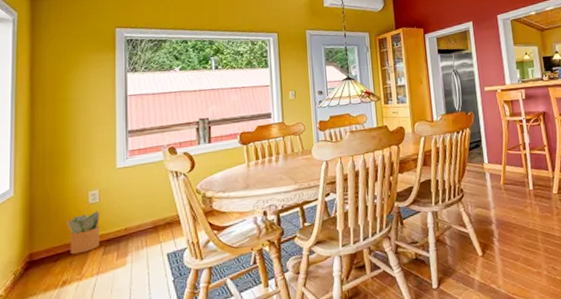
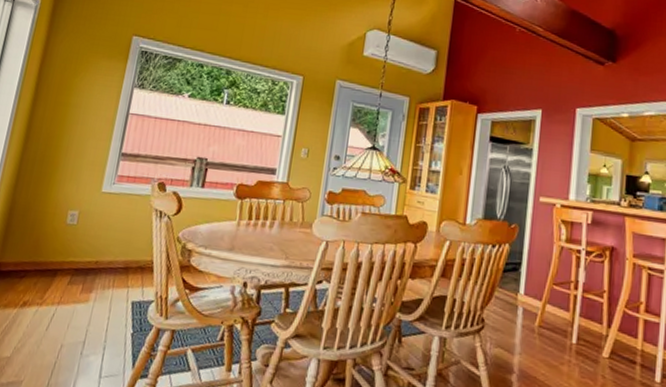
potted plant: present [66,211,101,255] -> none [37,234,76,277]

